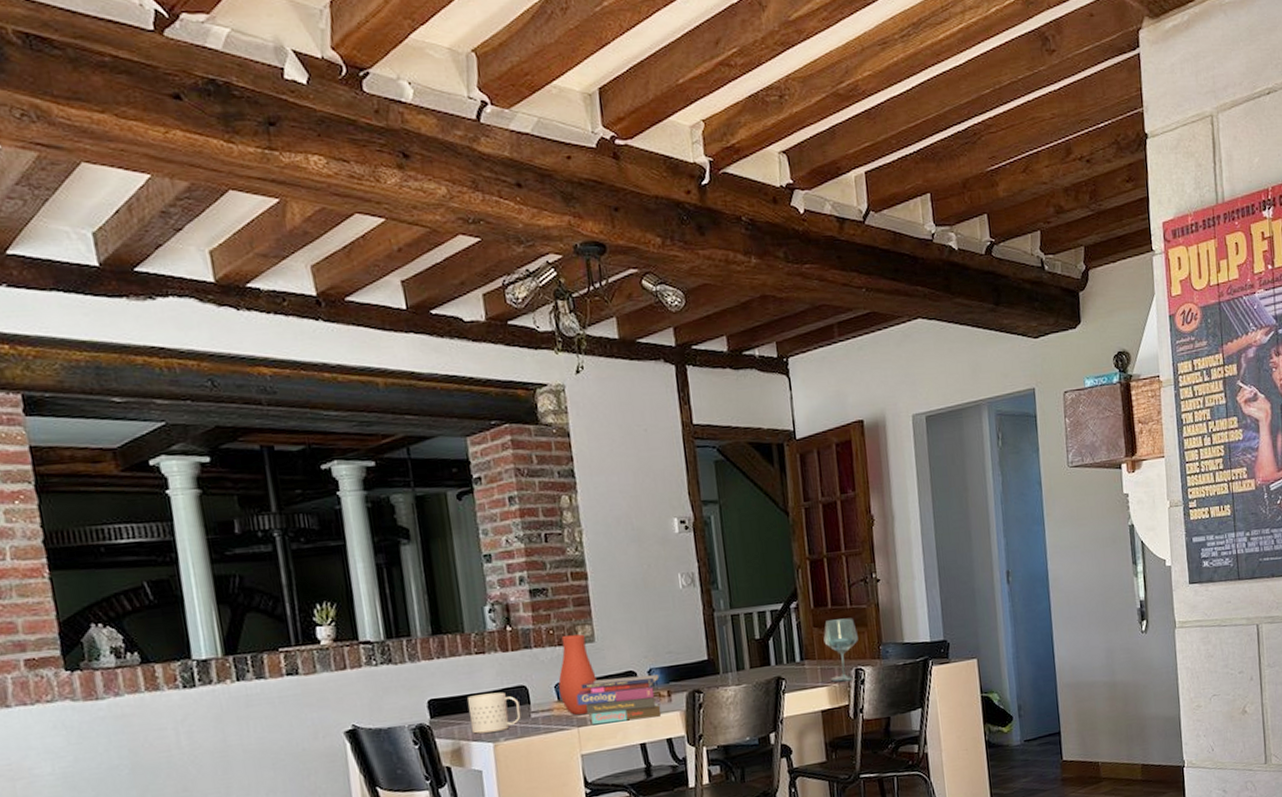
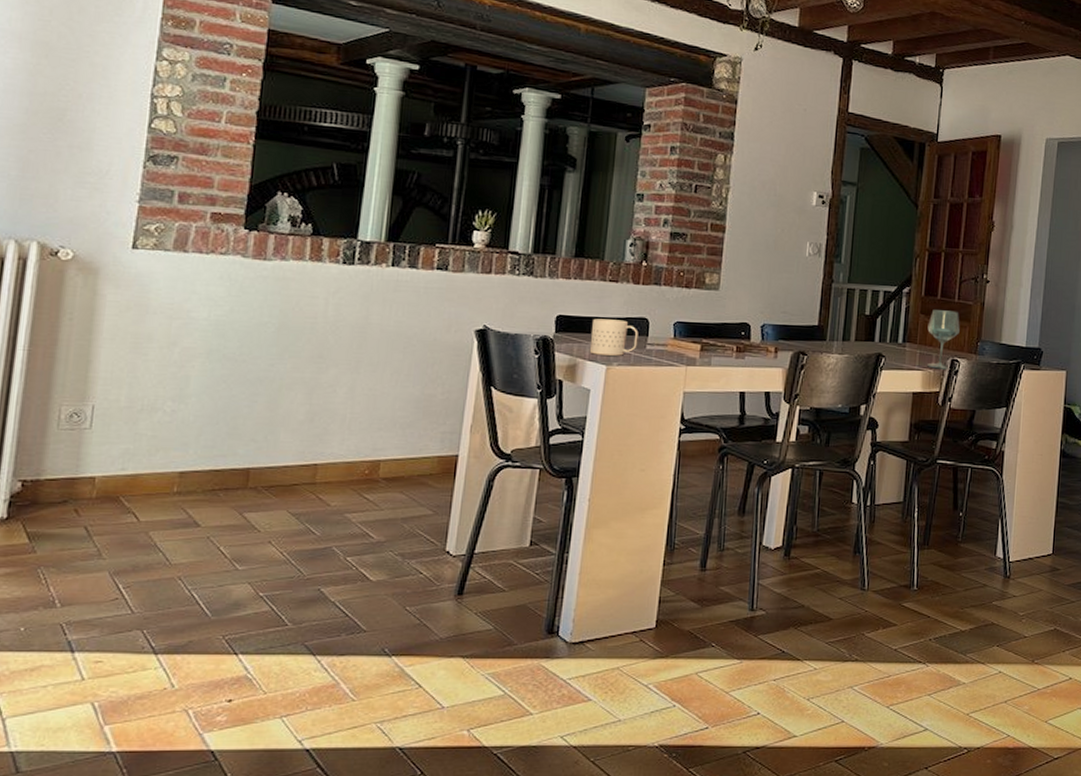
vase: present [558,634,597,716] -> none [677,280,713,356]
books: present [576,675,662,726] -> none [690,324,771,371]

